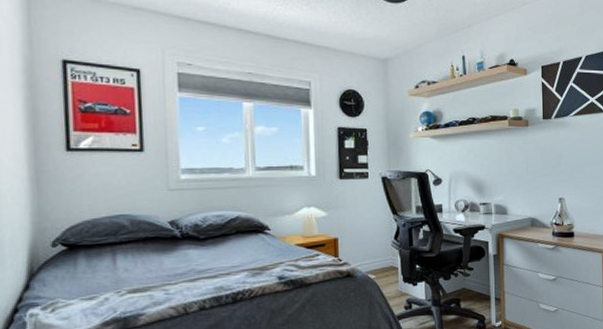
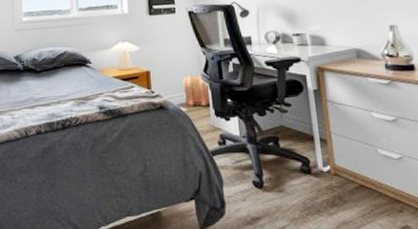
pouch: none [373,241,401,273] -> present [183,74,212,107]

